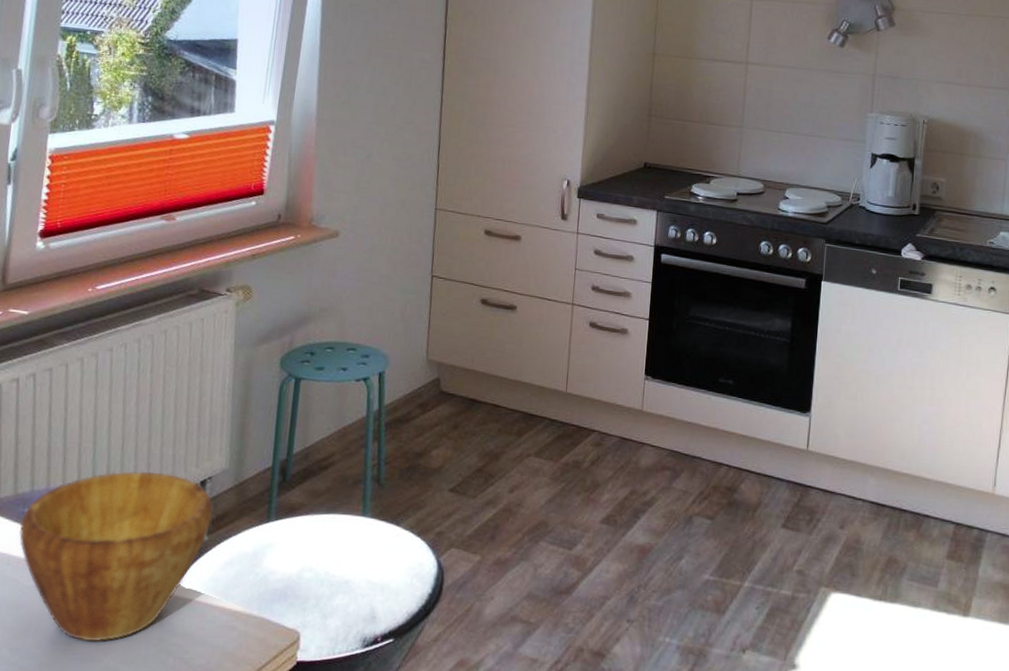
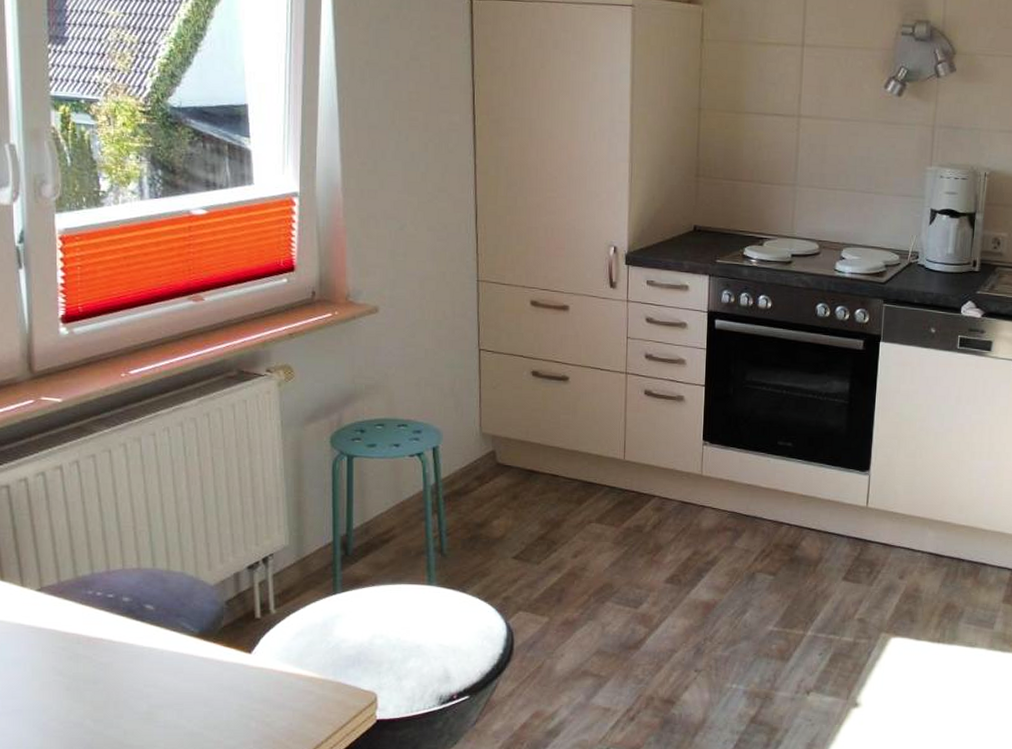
bowl: present [18,471,214,642] -> none [84,551,278,711]

